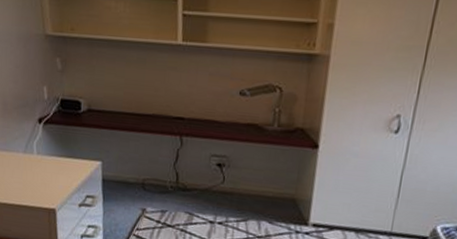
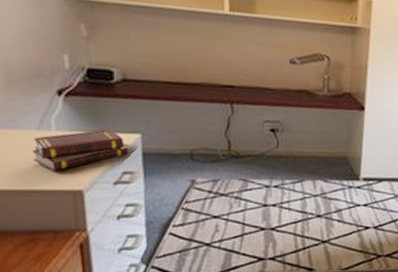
book set: none [20,155,94,190] -> present [32,129,132,171]

